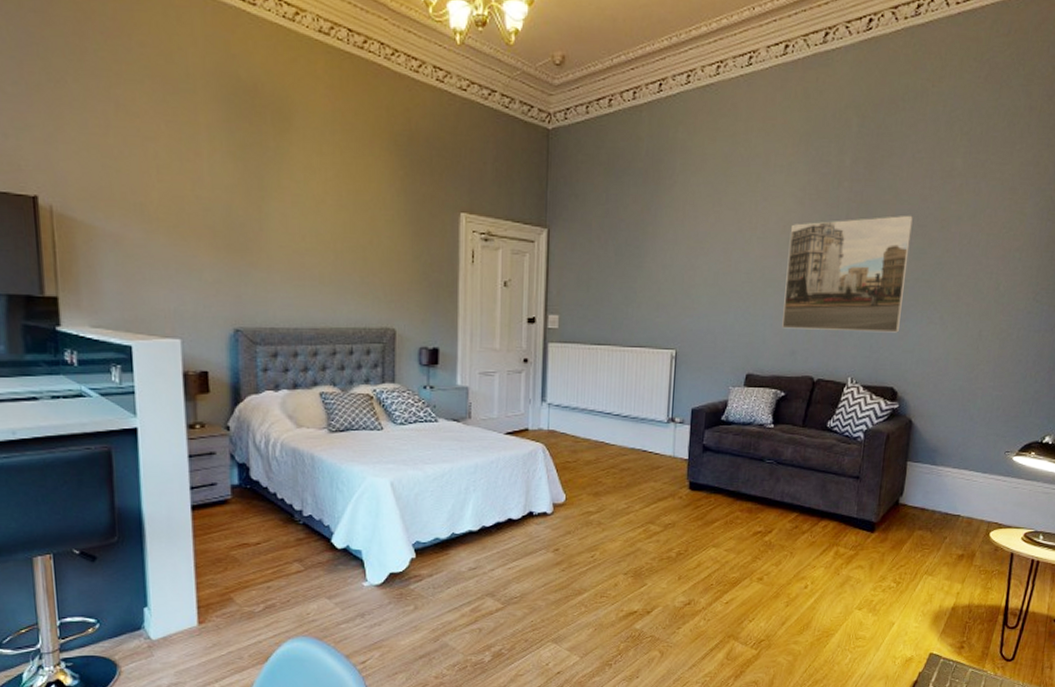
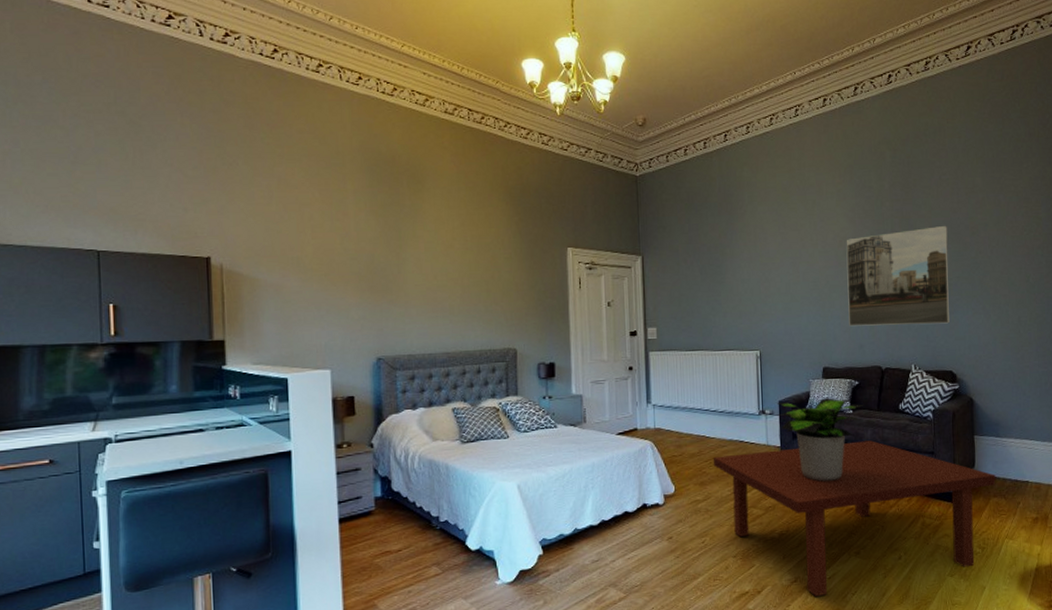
coffee table: none [610,459,924,620] -> present [713,440,996,596]
potted plant: none [685,409,788,500] -> present [774,398,864,481]

